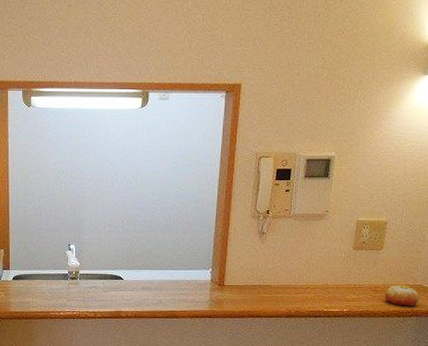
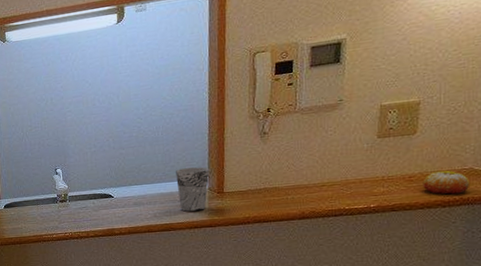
cup: none [183,258,213,302] -> present [176,167,210,212]

